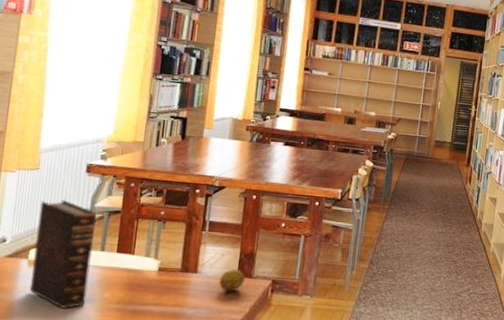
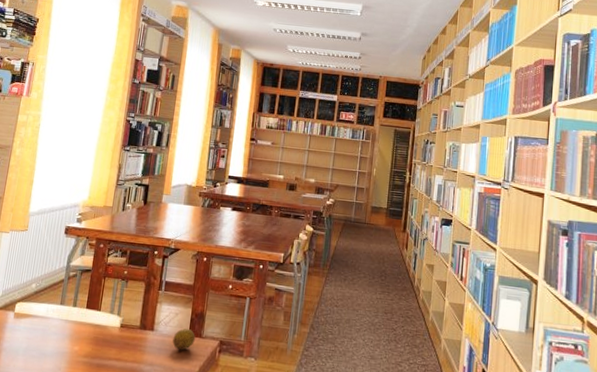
bible: present [29,200,97,309] -> none [13,258,71,360]

